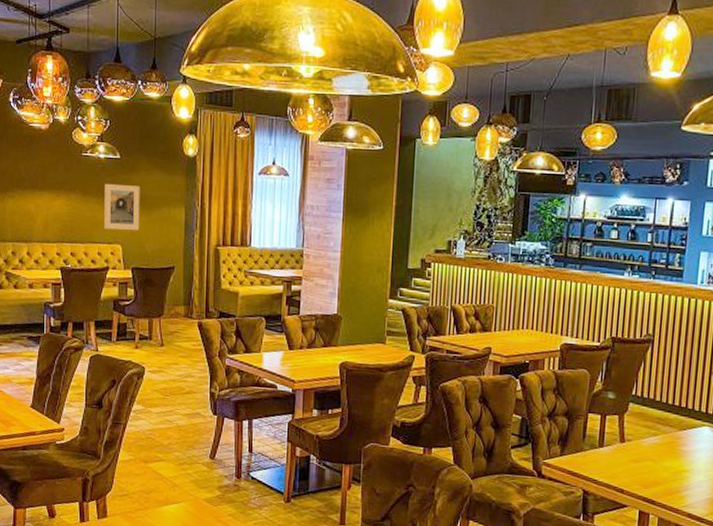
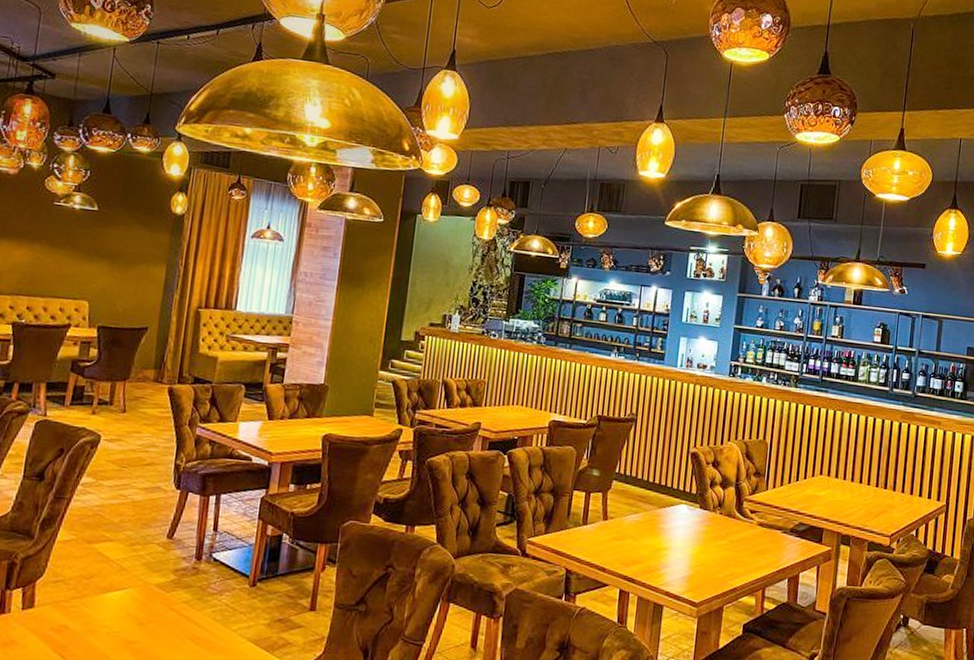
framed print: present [104,183,140,231] -> none [70,235,118,287]

